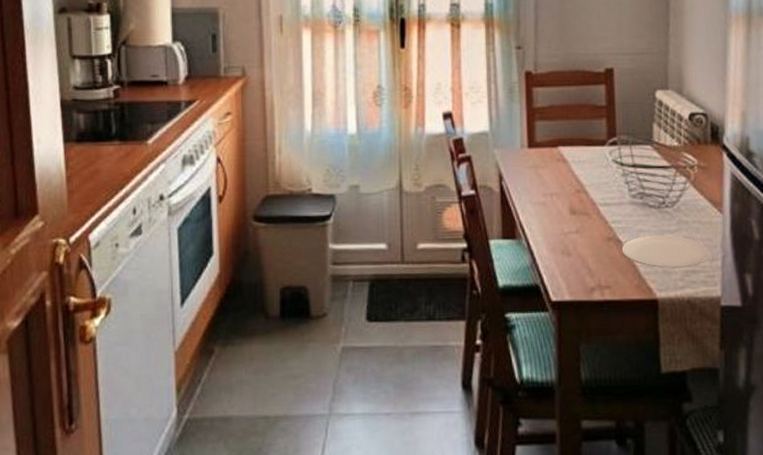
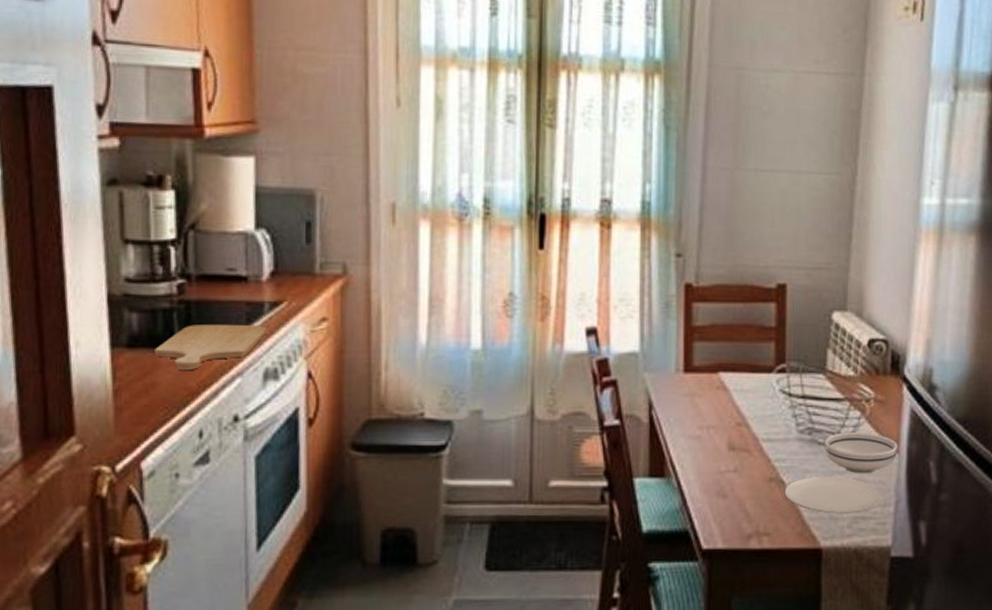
chopping board: none [97,120,185,160] -> present [155,324,268,371]
bowl: none [655,195,722,232] -> present [825,432,898,474]

